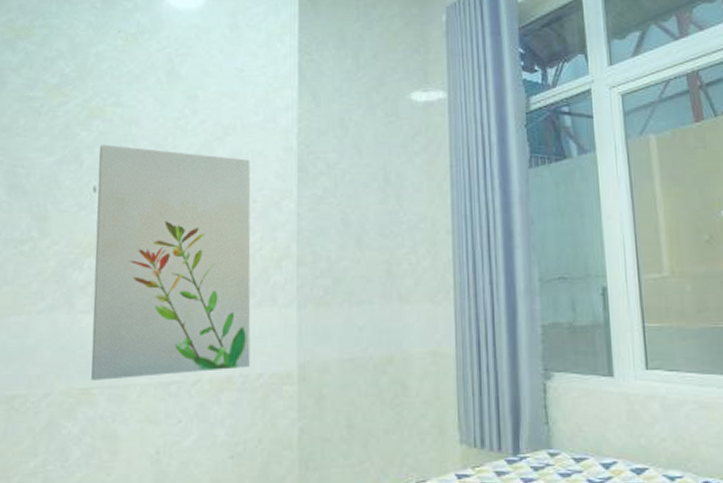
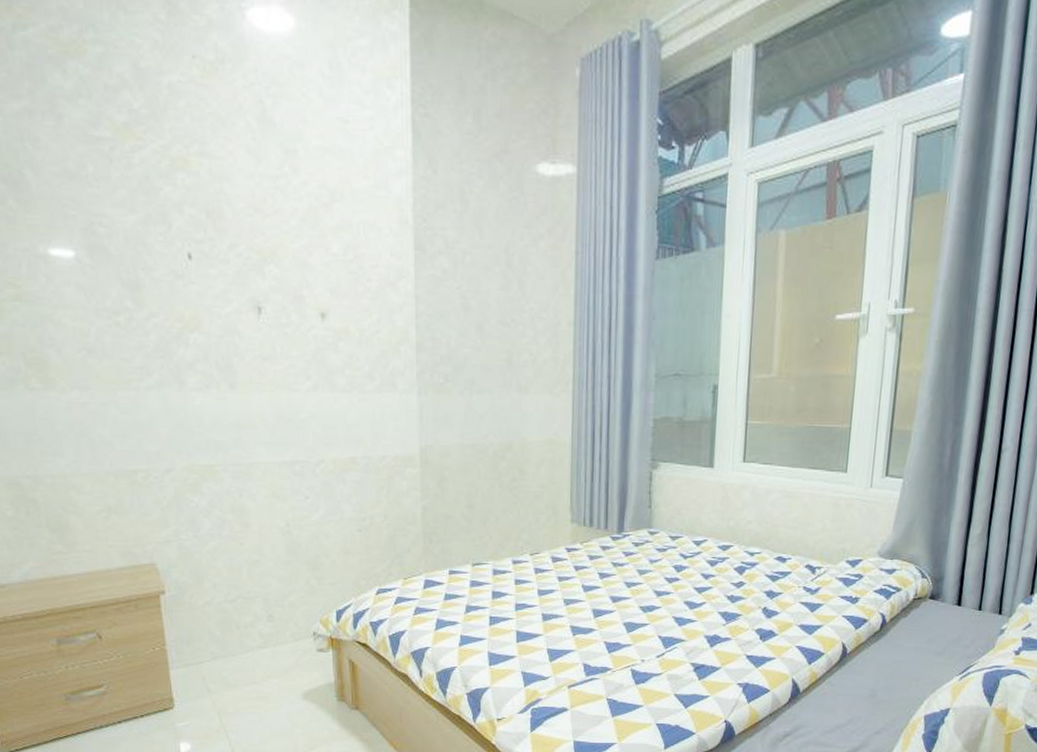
wall art: present [91,144,251,380] -> none [188,203,372,458]

